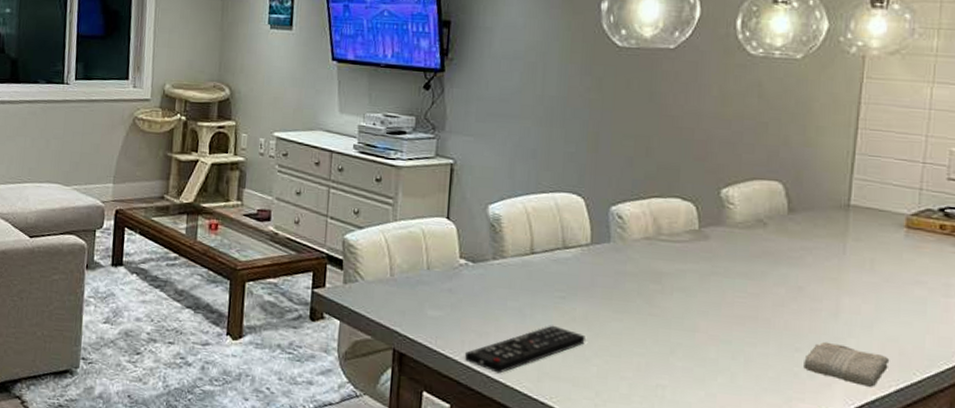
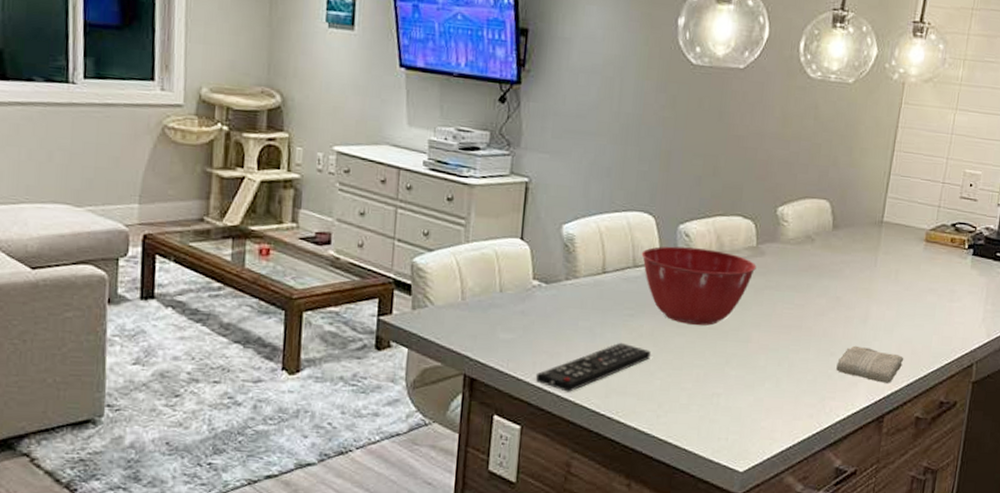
mixing bowl: none [571,228,700,312] -> present [641,246,757,326]

